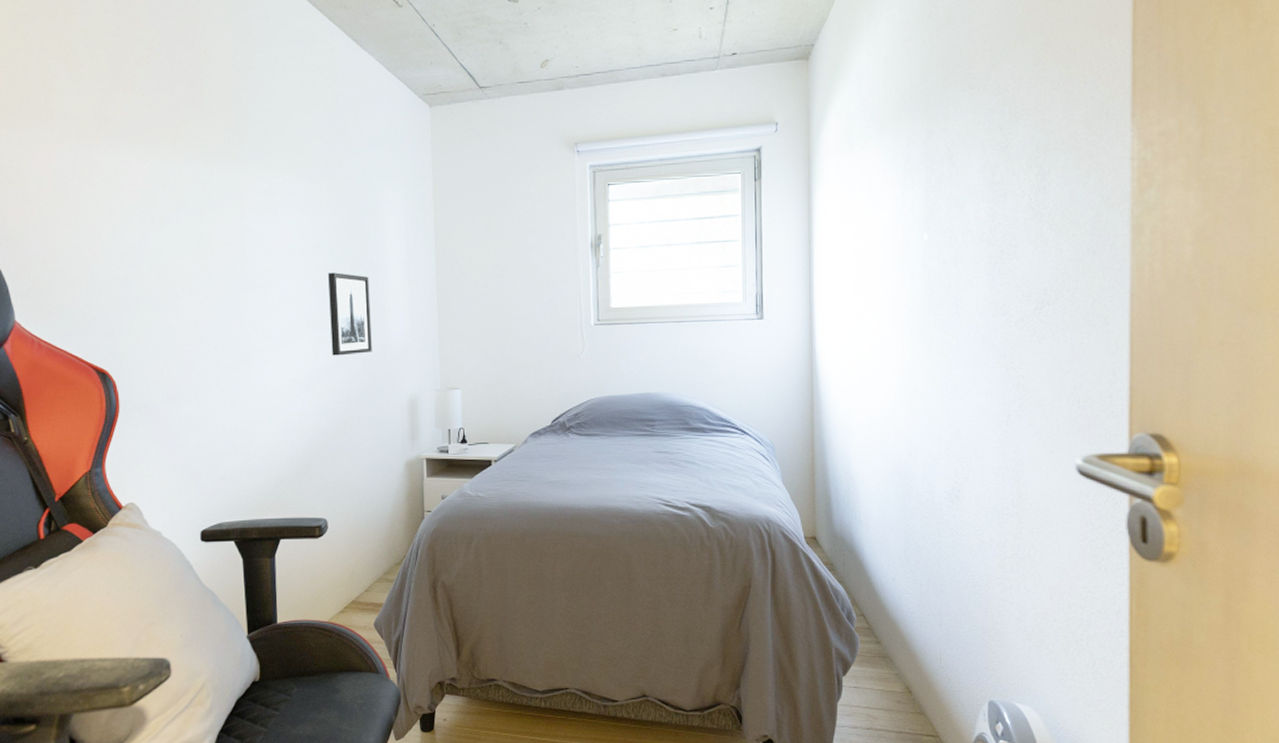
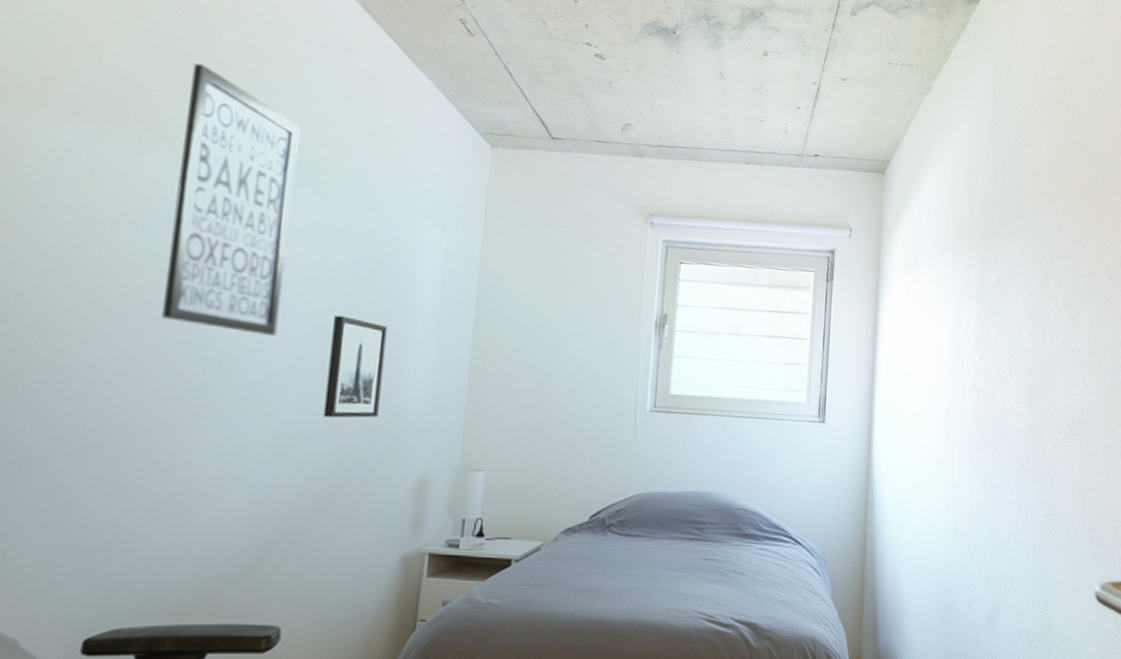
wall art: none [195,80,289,295] -> present [162,63,301,336]

